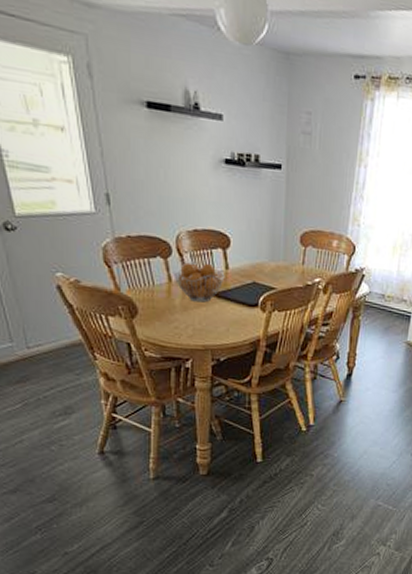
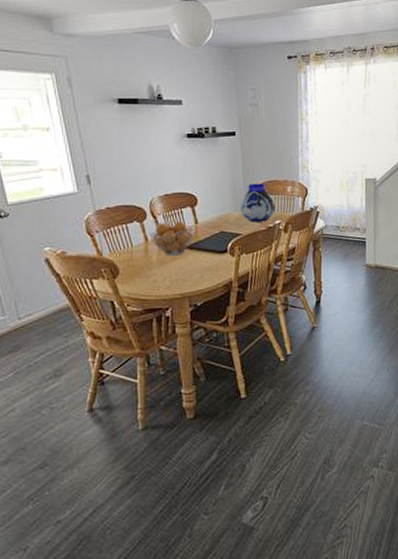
vase: none [277,231,317,278] -> present [240,183,276,222]

